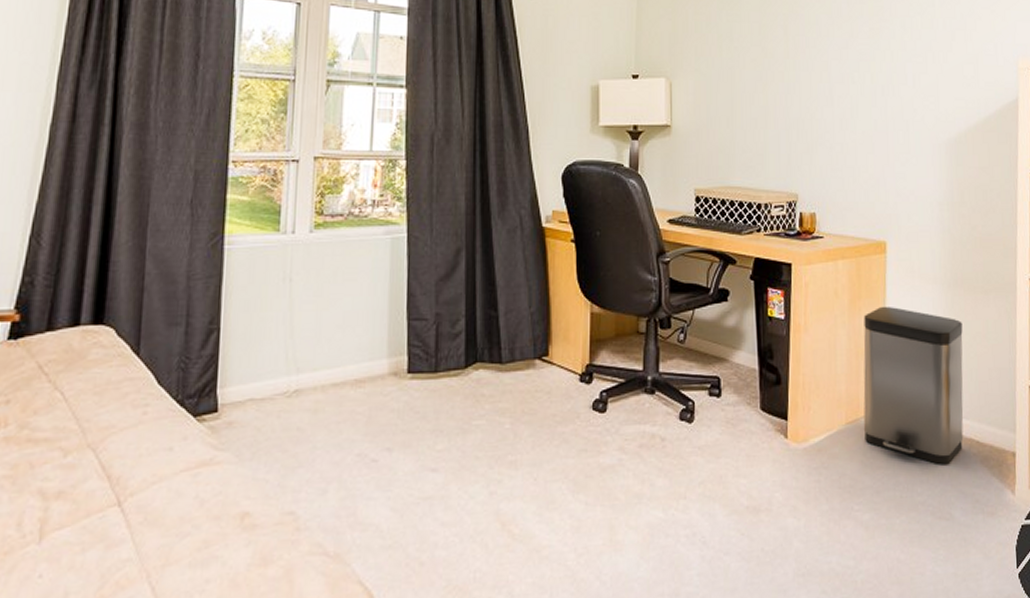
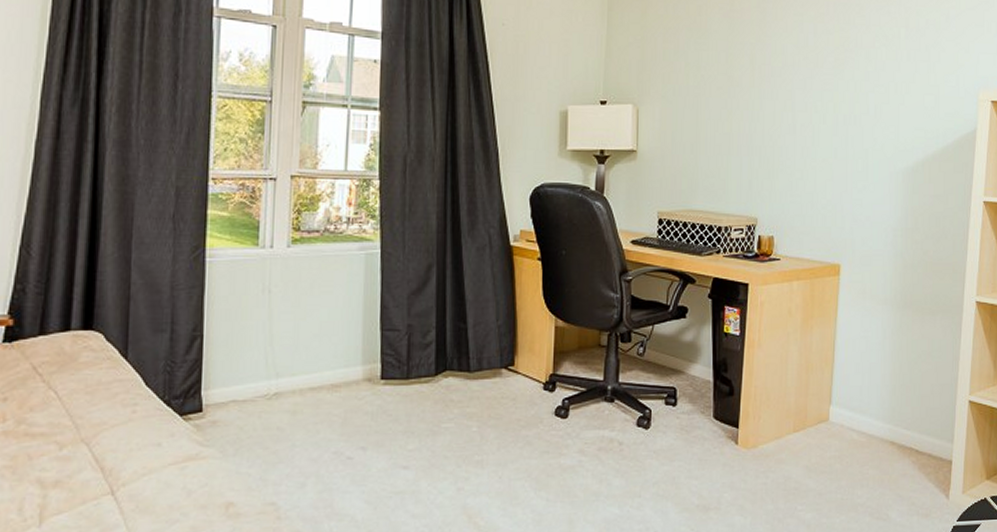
pedal bin: present [863,306,964,465] -> none [809,324,909,471]

